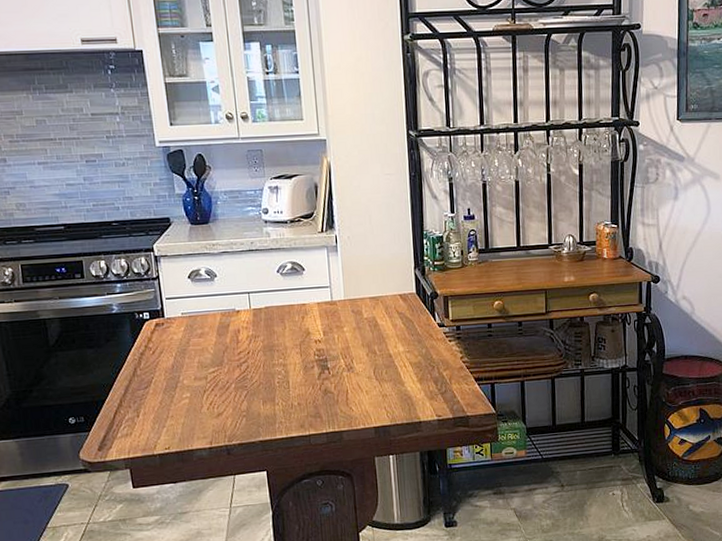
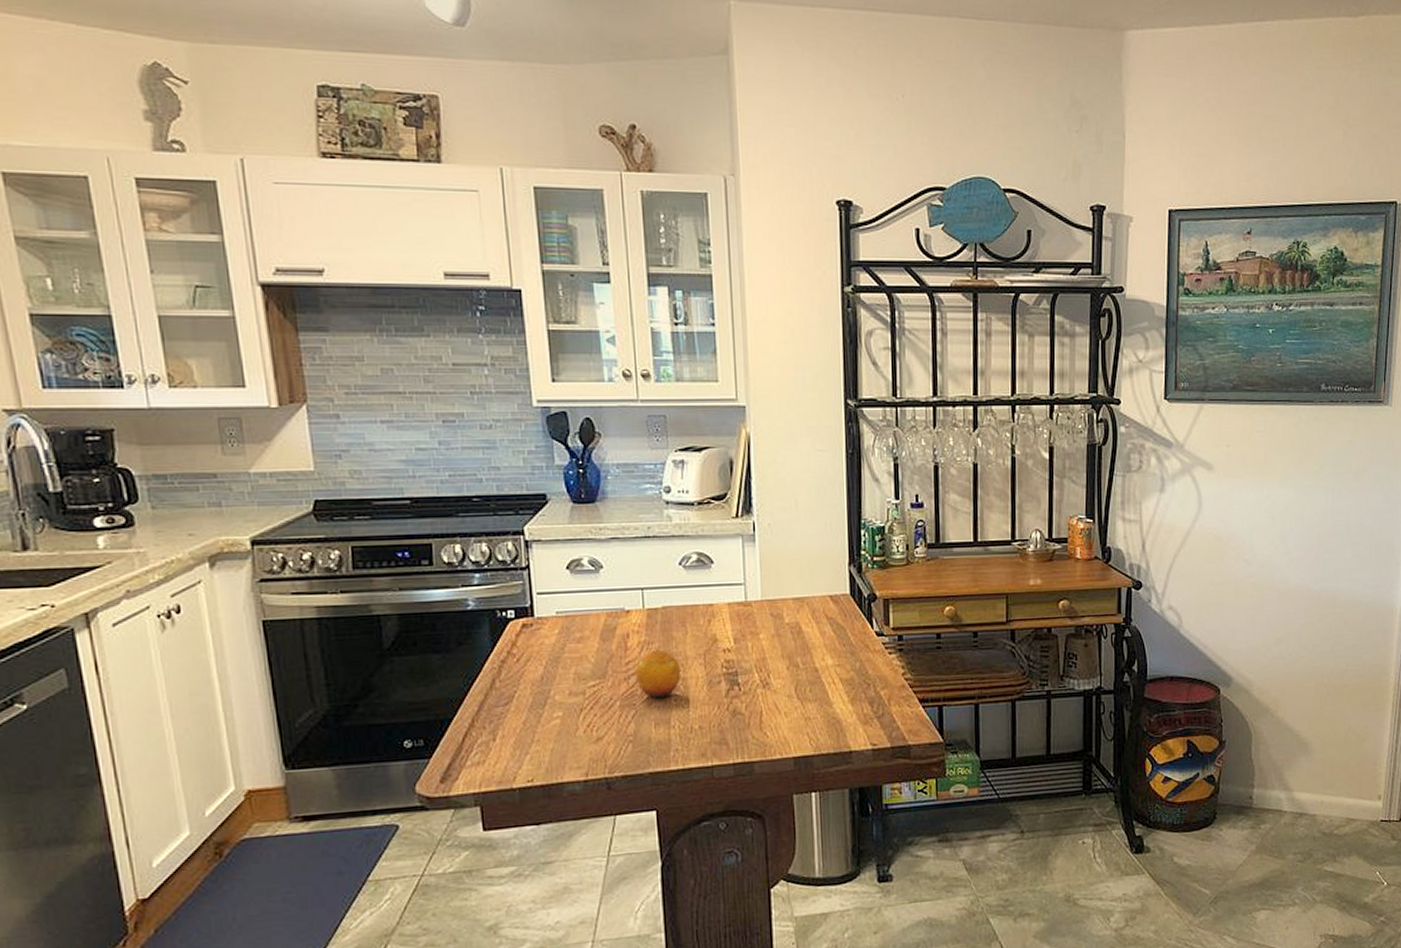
fruit: none [245,342,282,382] -> present [635,650,682,699]

